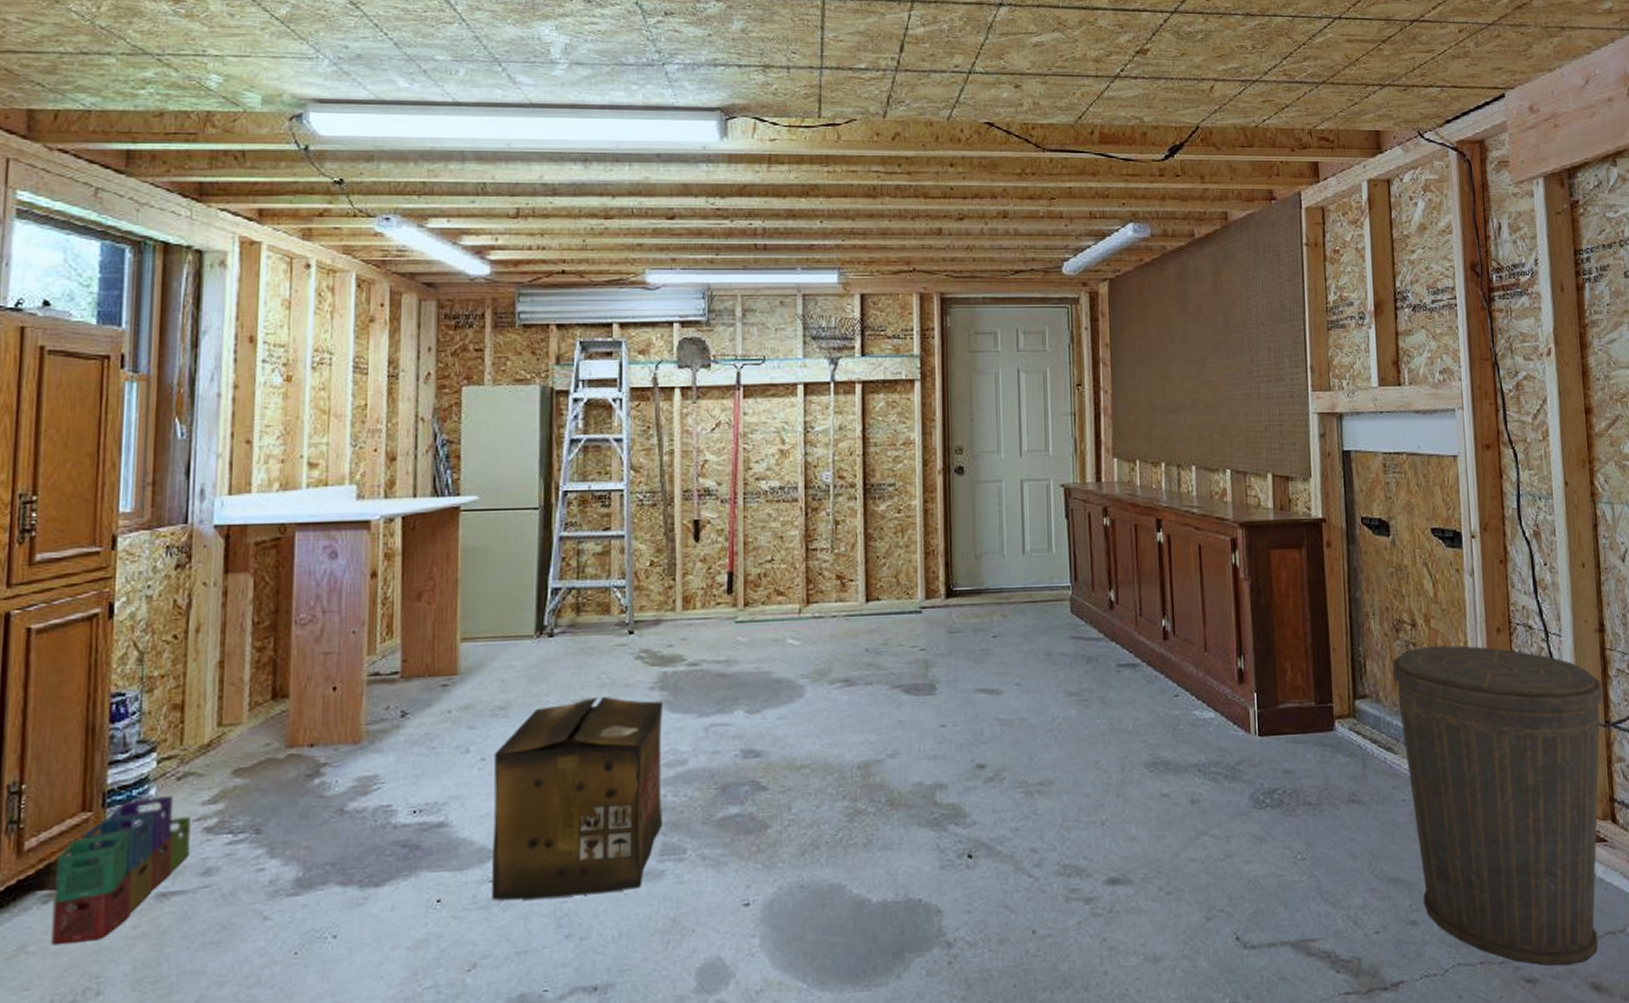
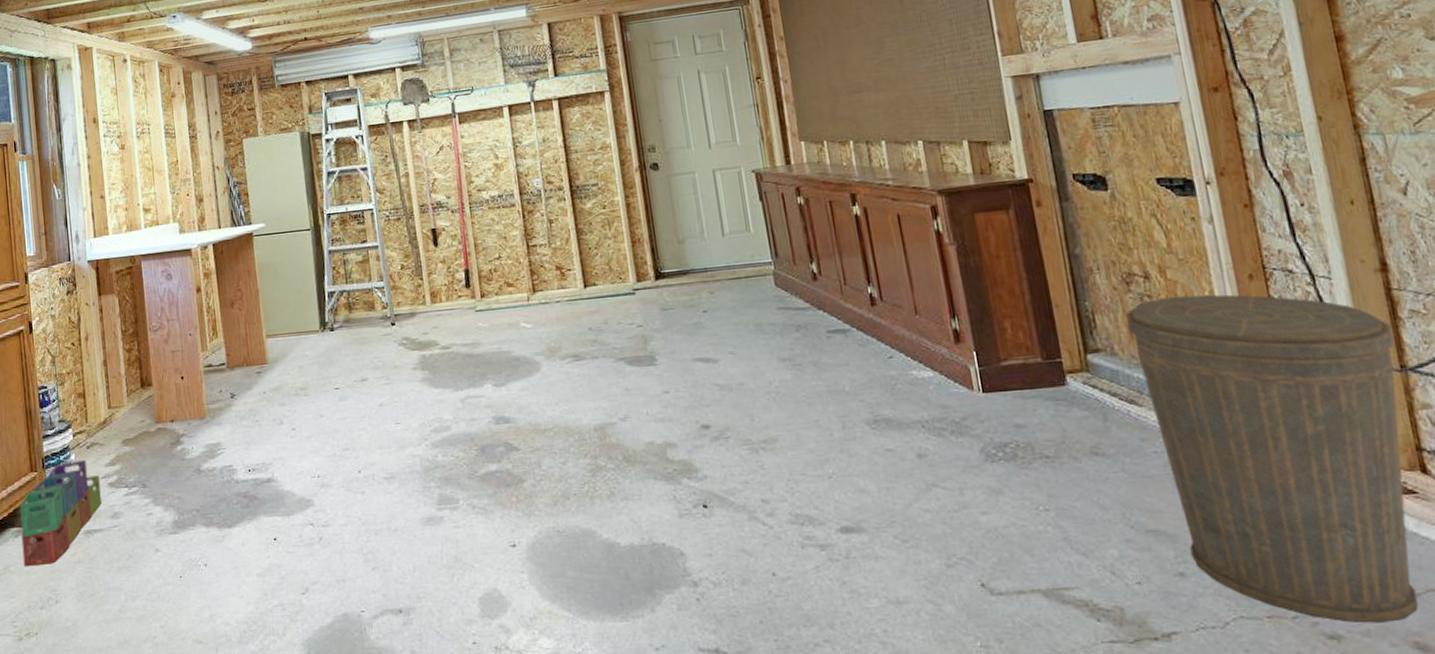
cardboard box: present [492,696,664,901] -> none [302,376,437,540]

